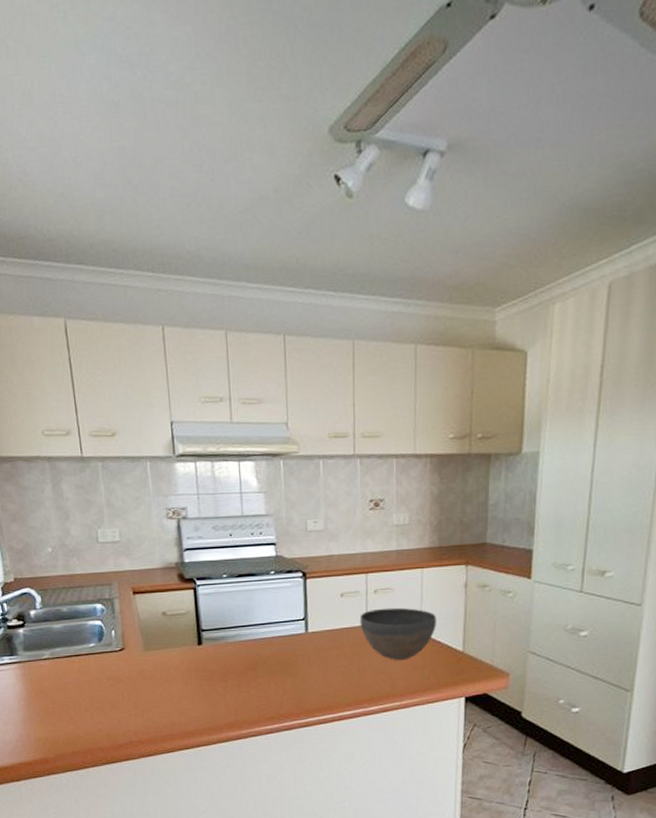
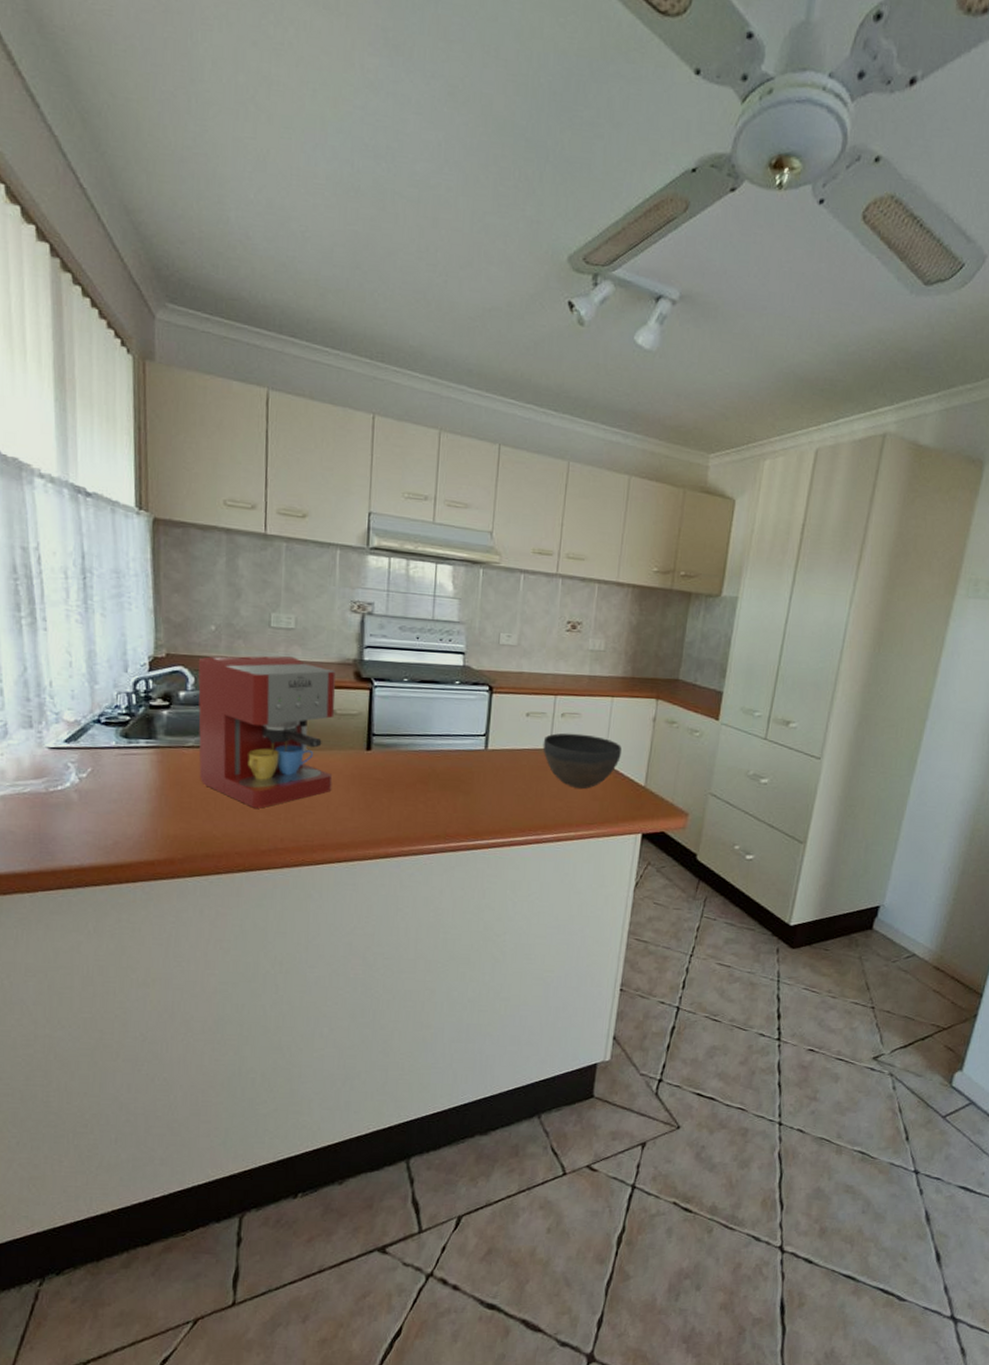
coffee maker: none [41,566,173,708] -> present [198,655,336,809]

